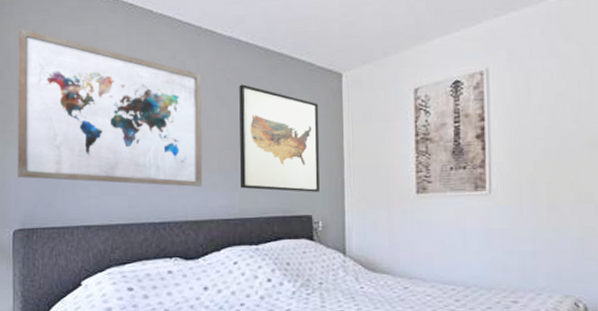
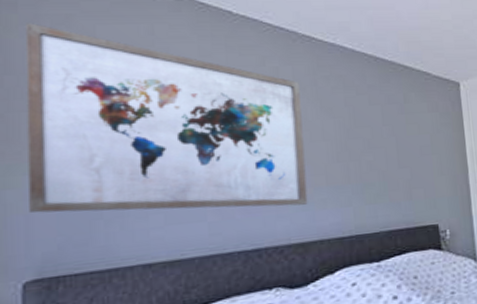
wall art: present [239,84,320,192] -> none [347,93,445,204]

